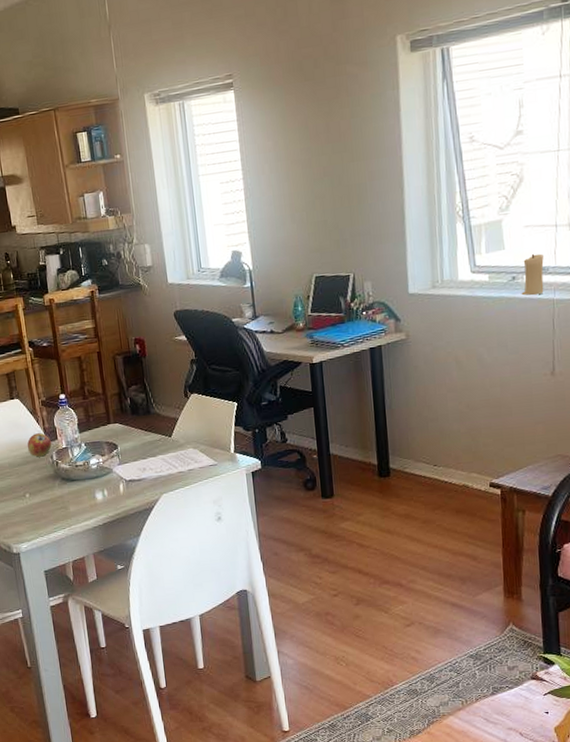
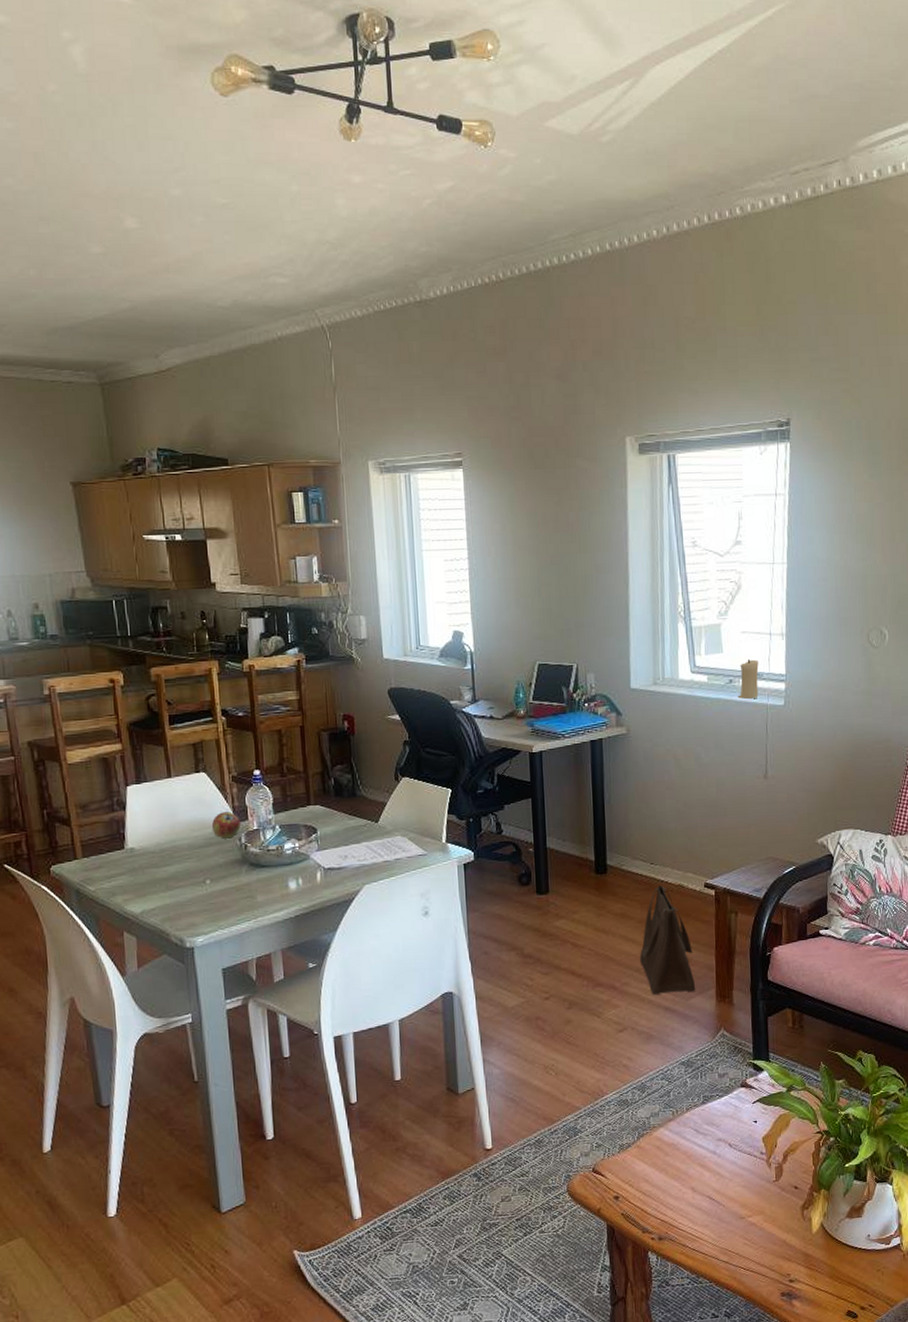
tote bag: none [424,486,483,591] -> present [639,885,696,994]

